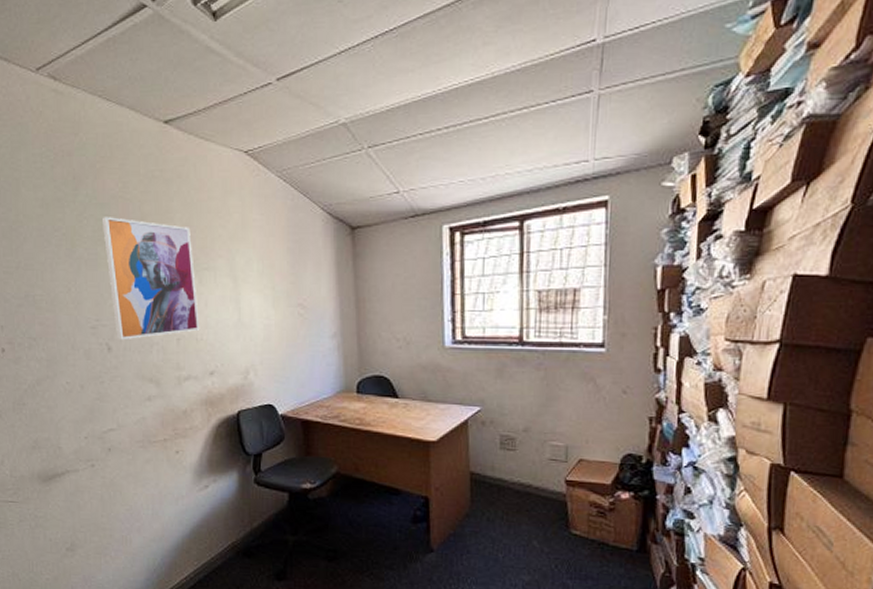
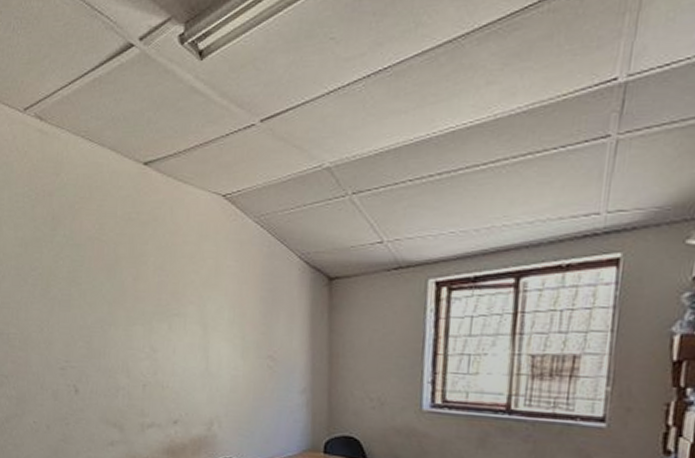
wall art: present [101,217,200,340] -> none [77,258,167,383]

